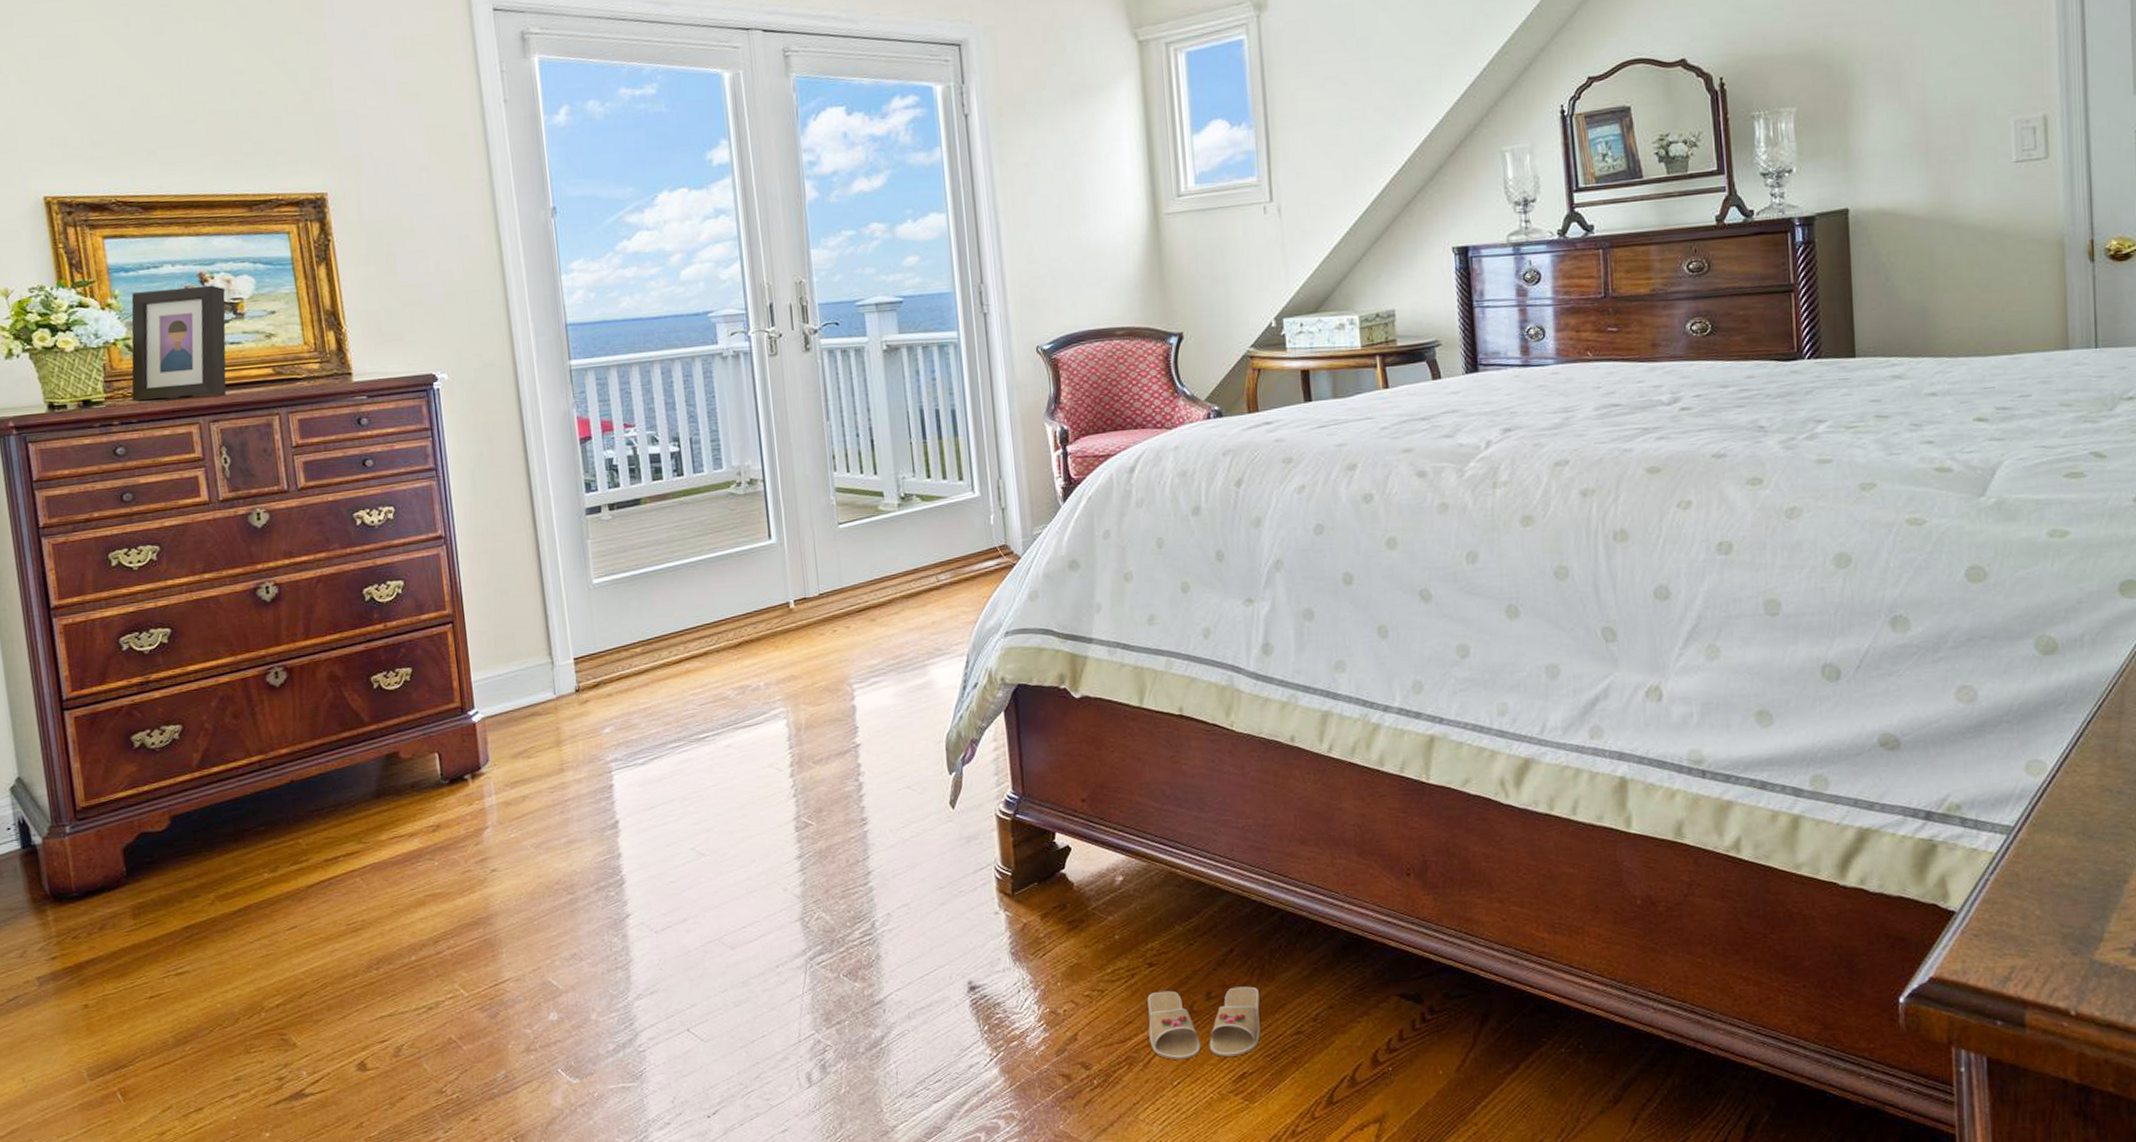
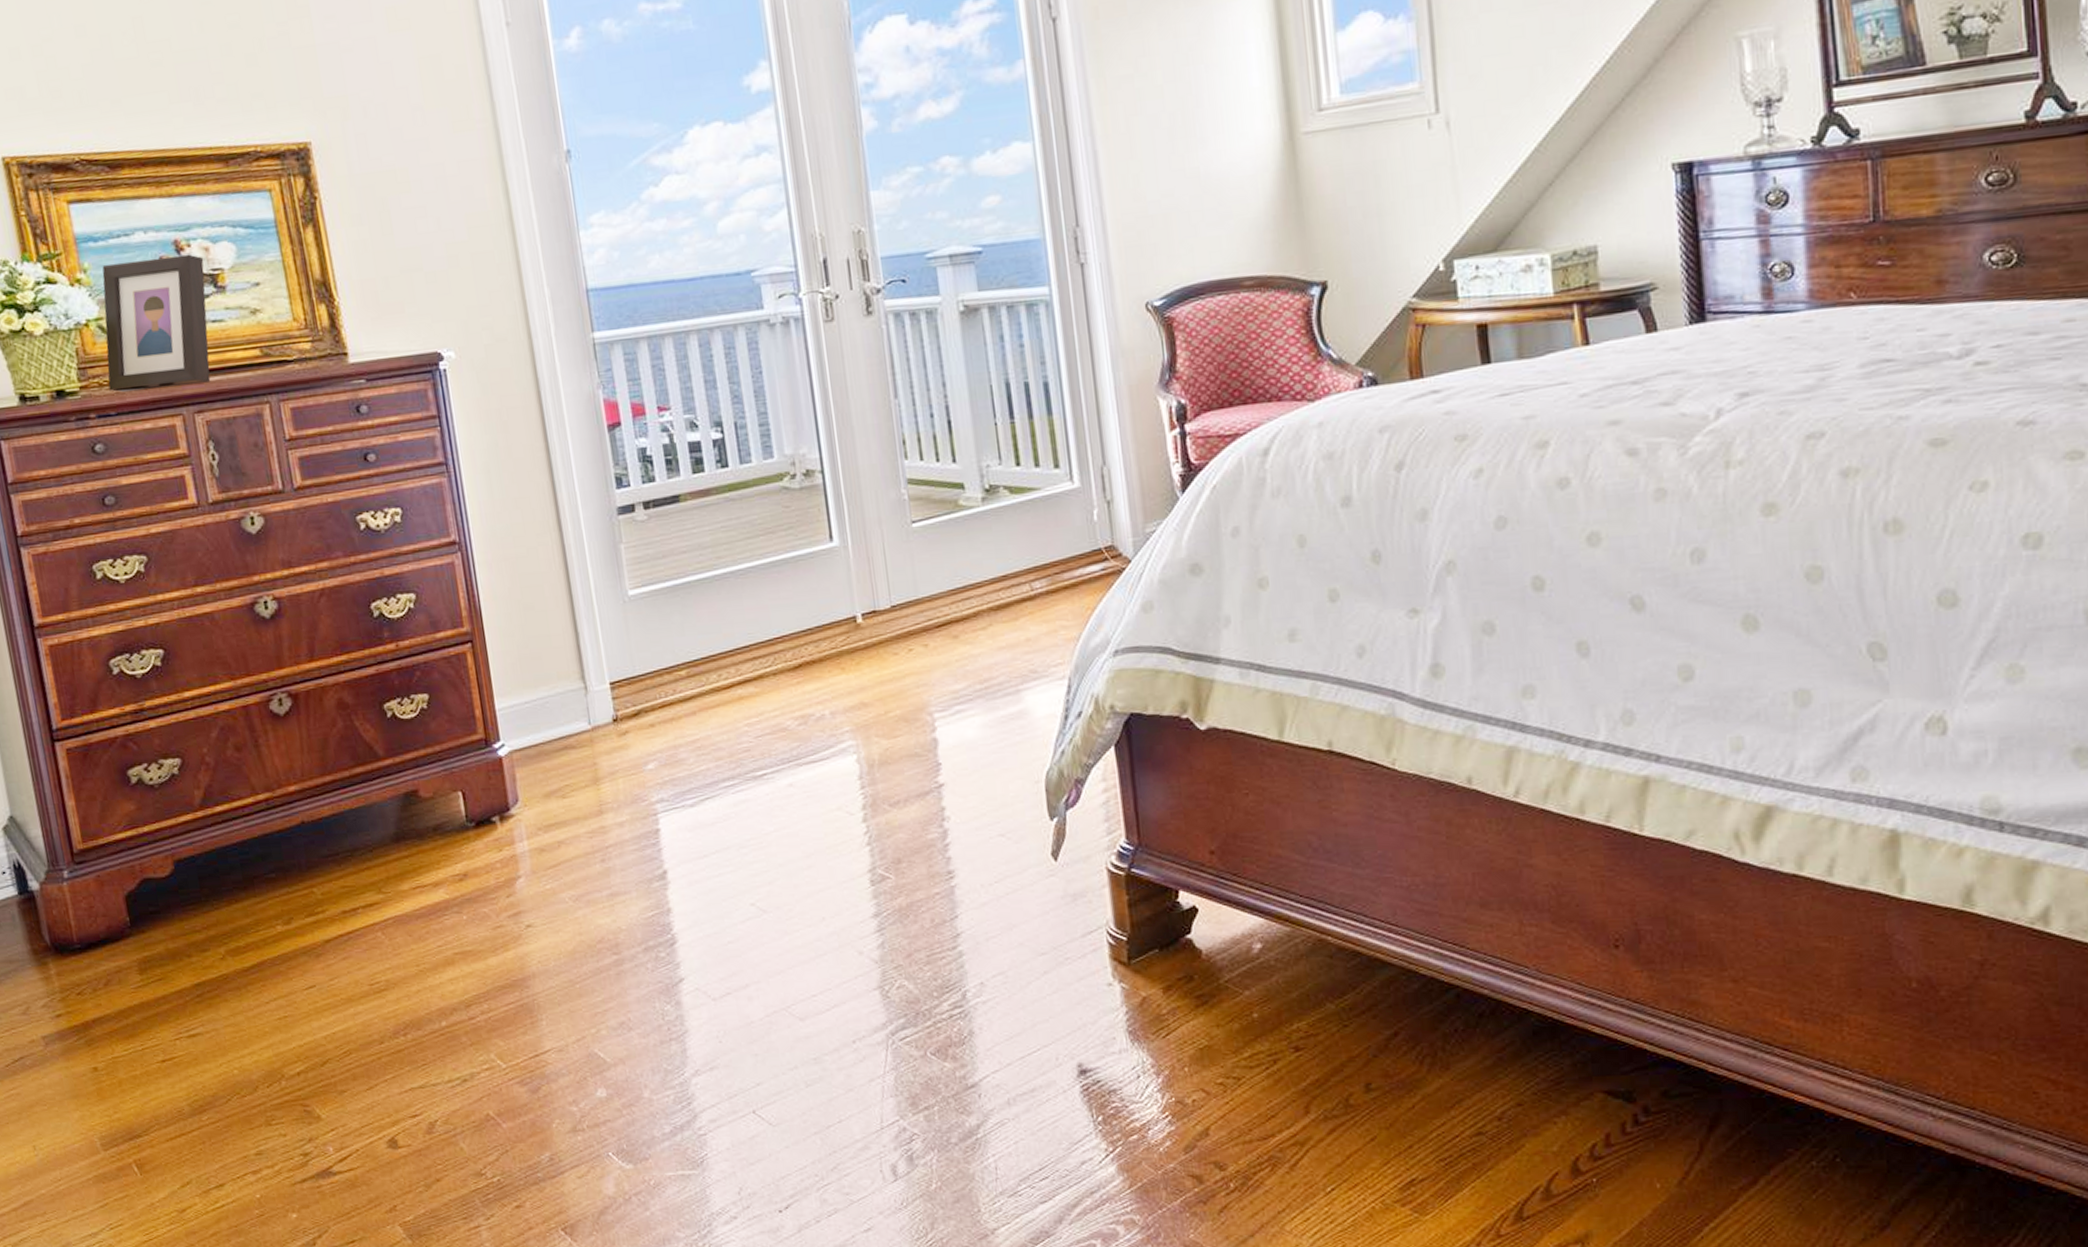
slipper: present [1147,986,1261,1061] -> none [1293,1077,1433,1163]

